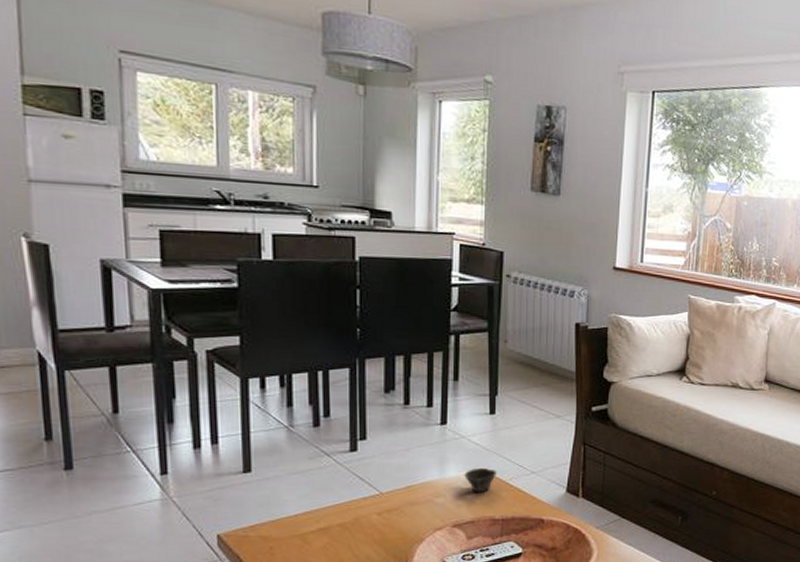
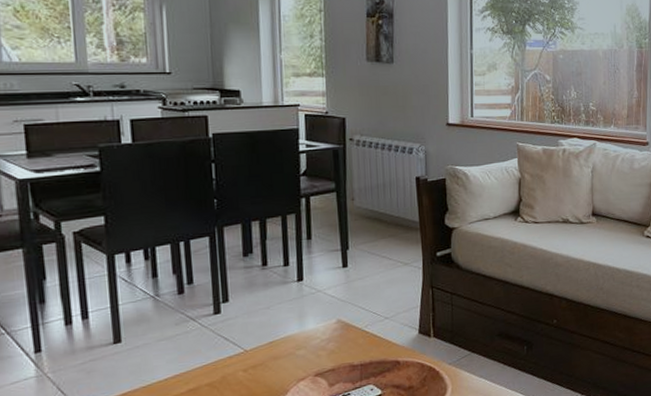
cup: present [464,468,496,493] -> none [322,318,353,342]

